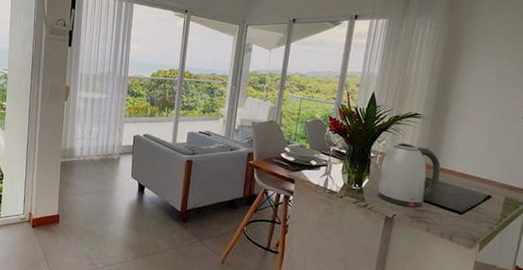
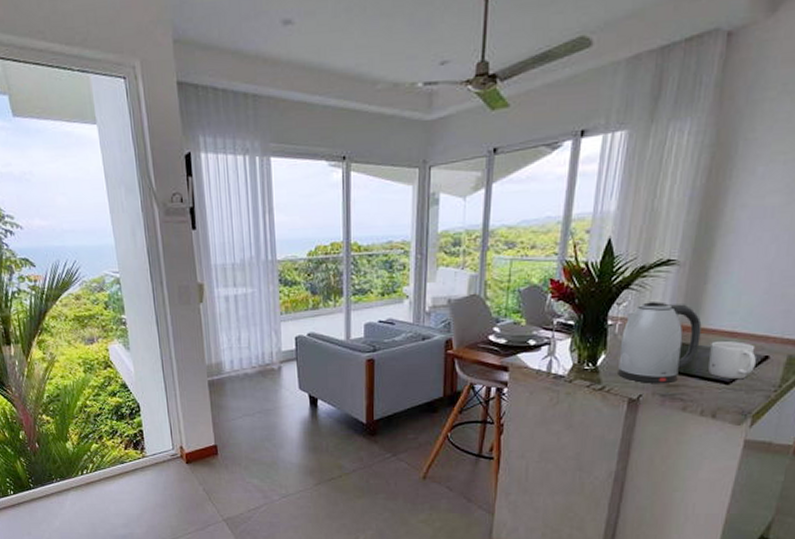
mug: none [446,179,482,212] -> present [708,340,756,380]

